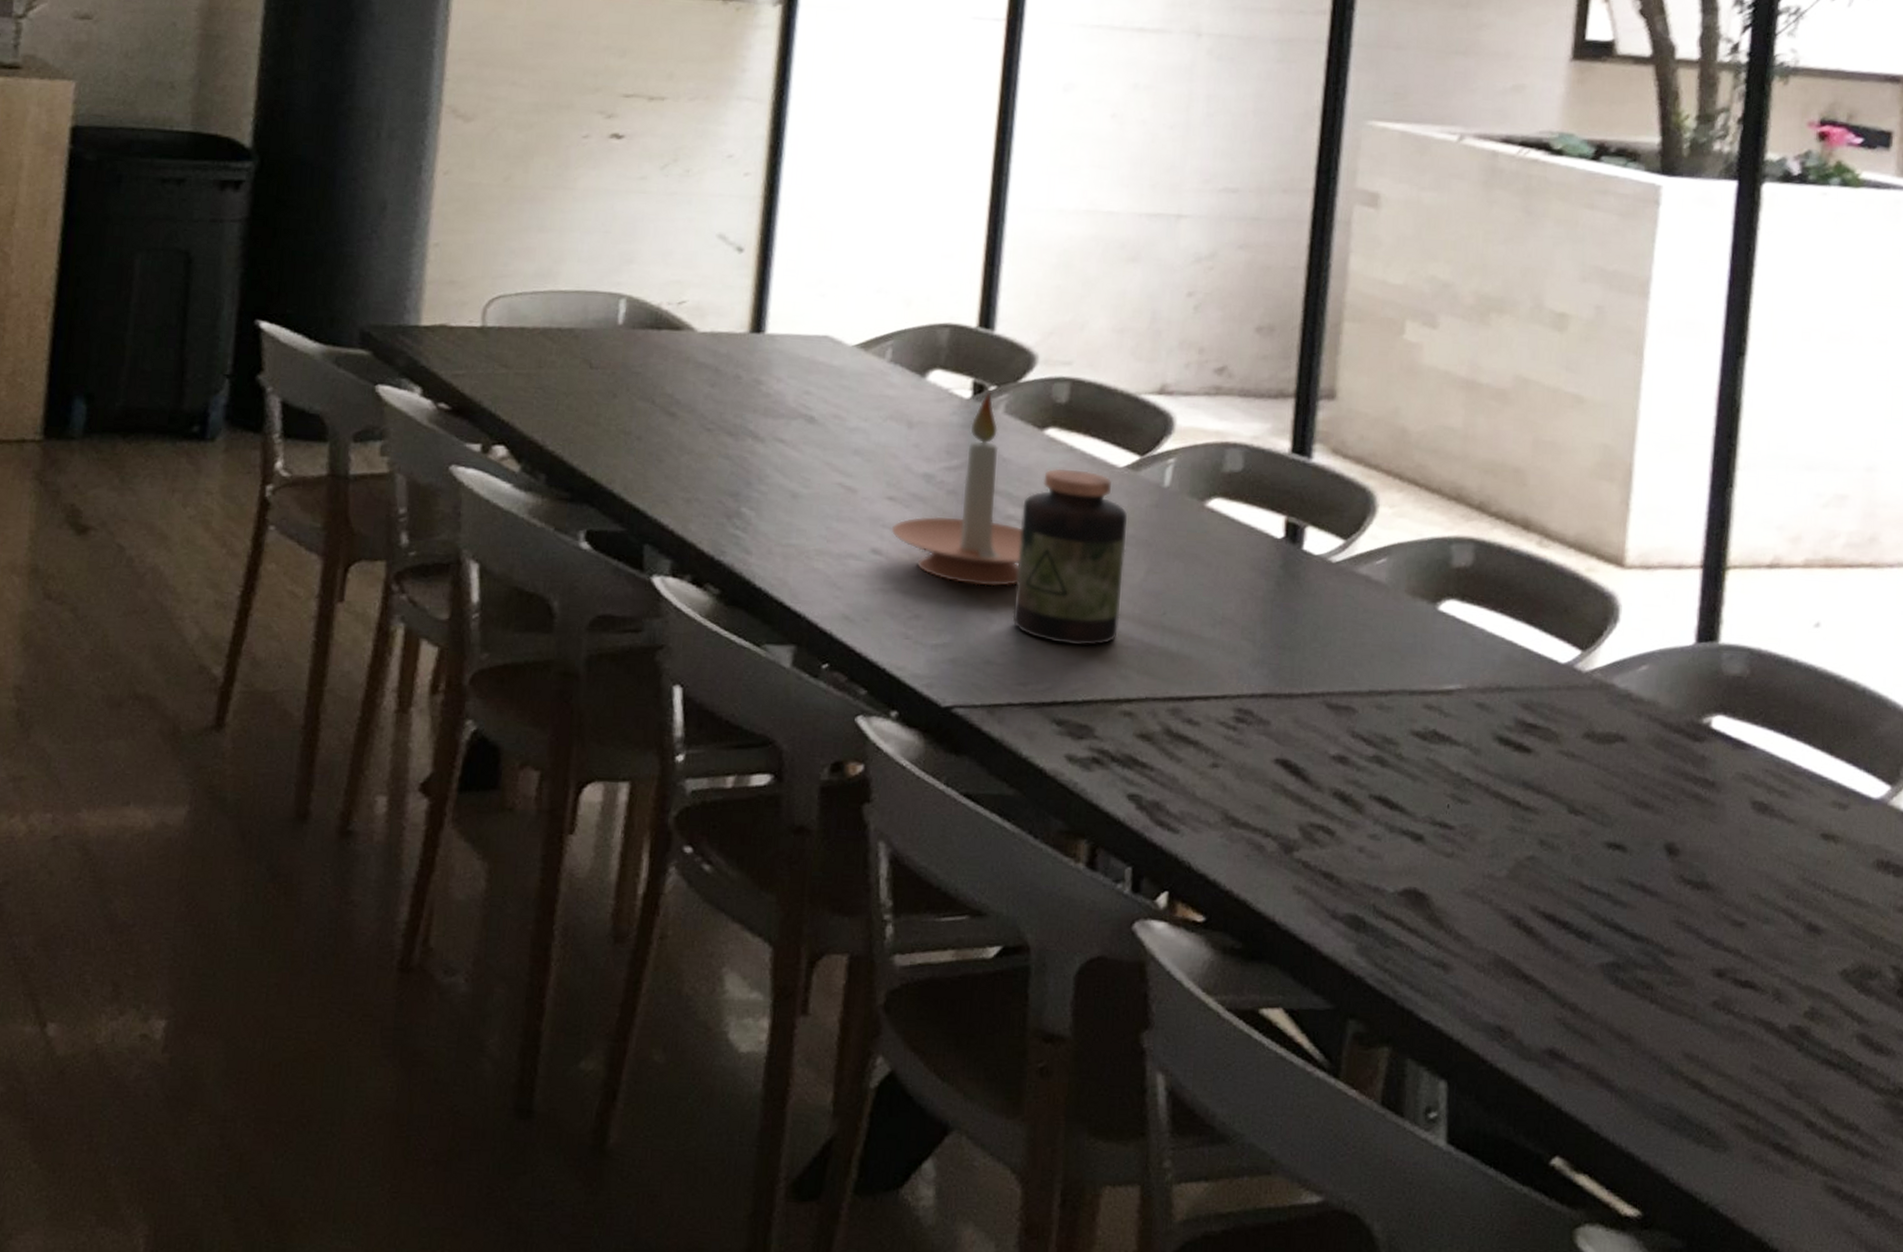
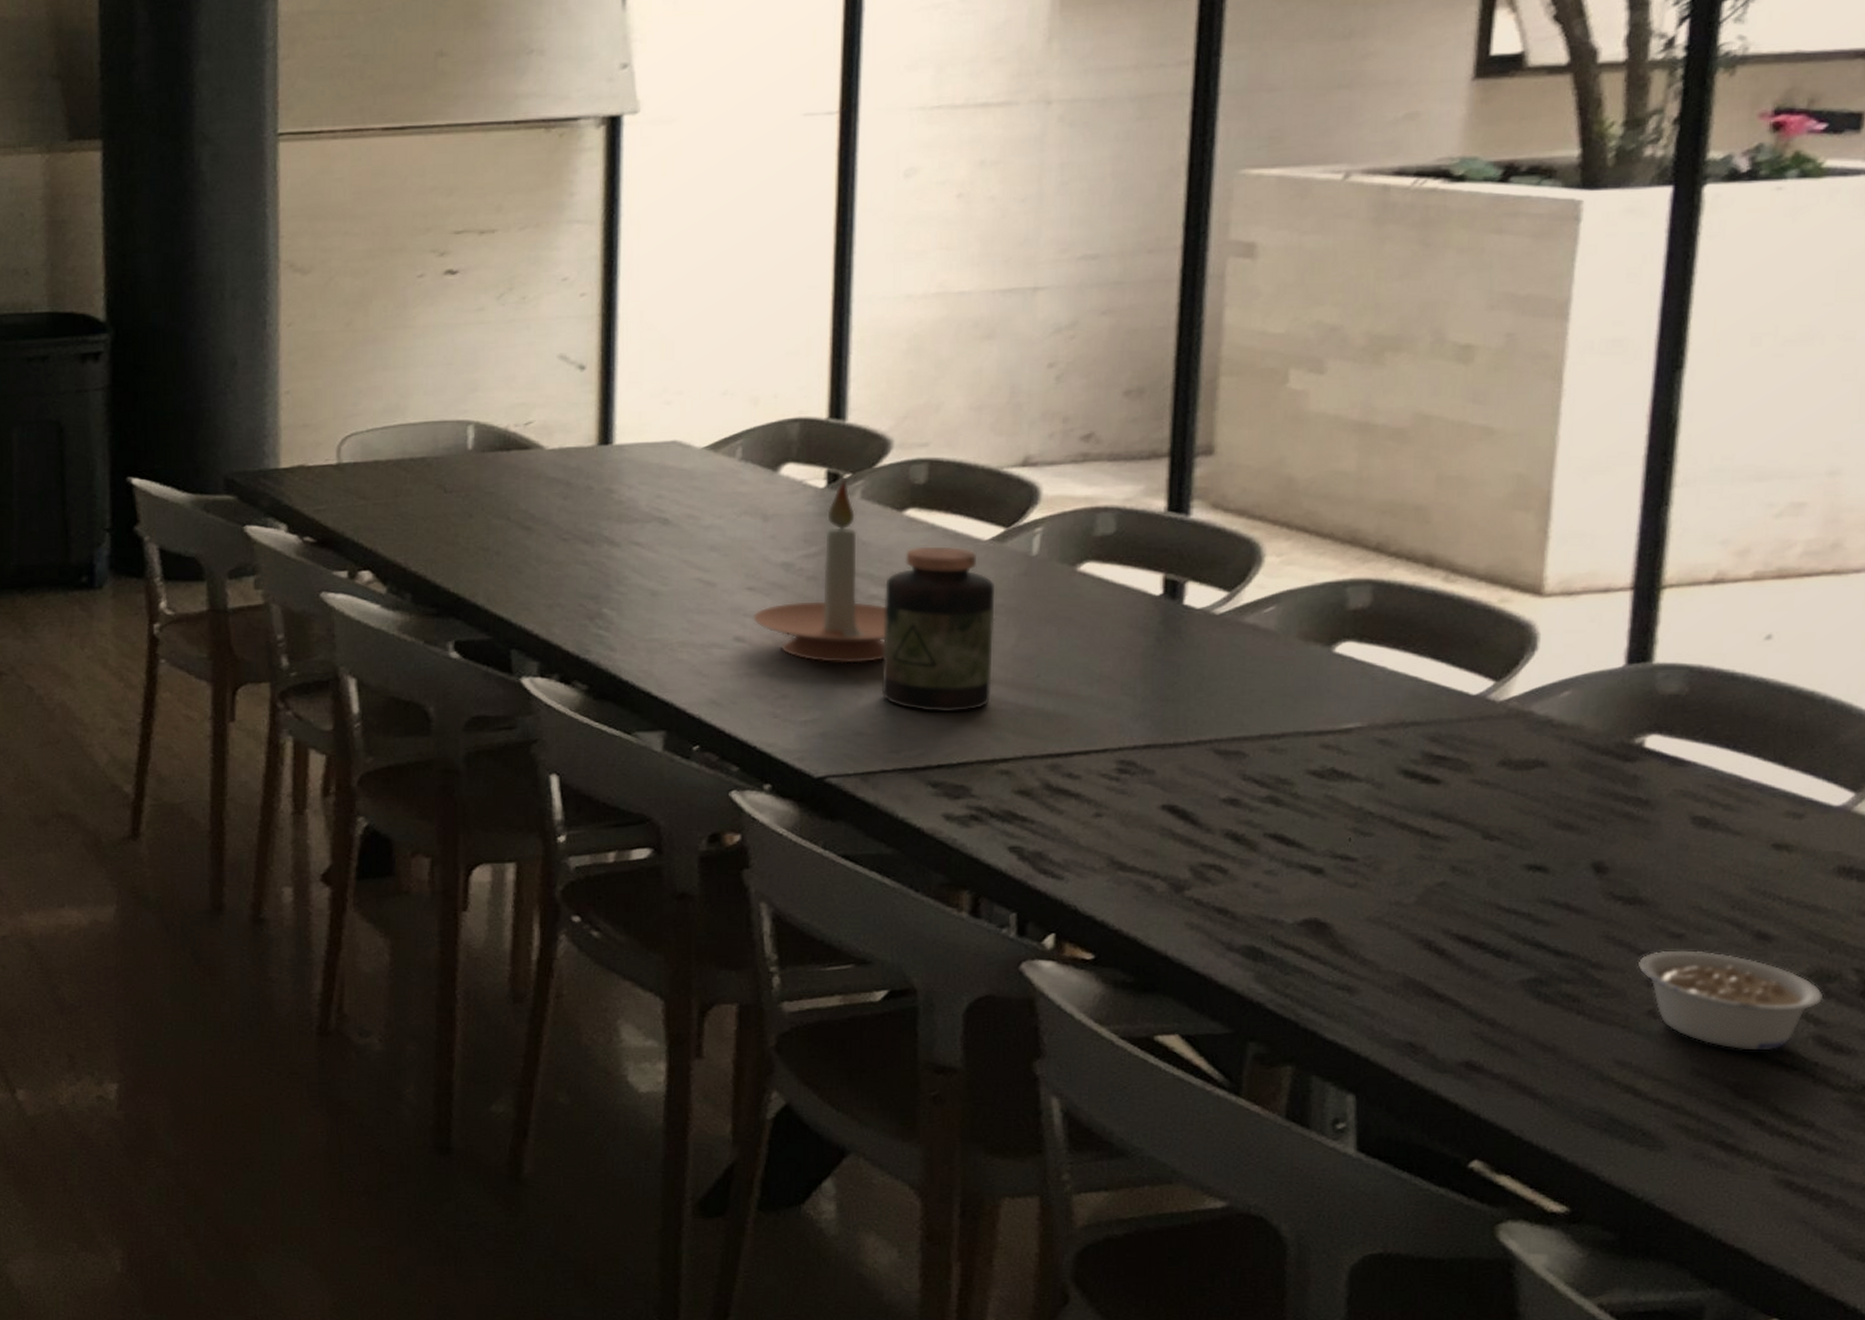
legume: none [1704,939,1866,1049] -> present [1637,950,1824,1051]

